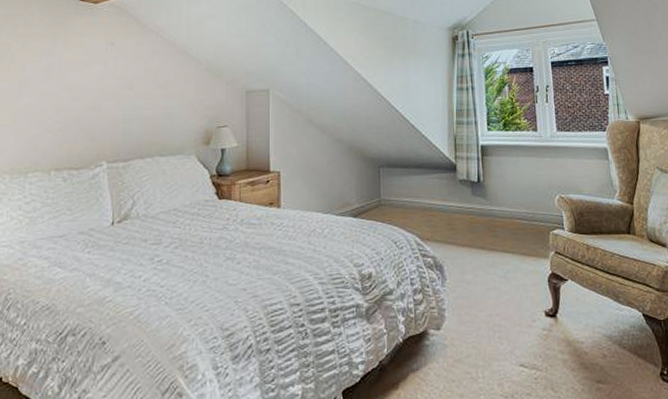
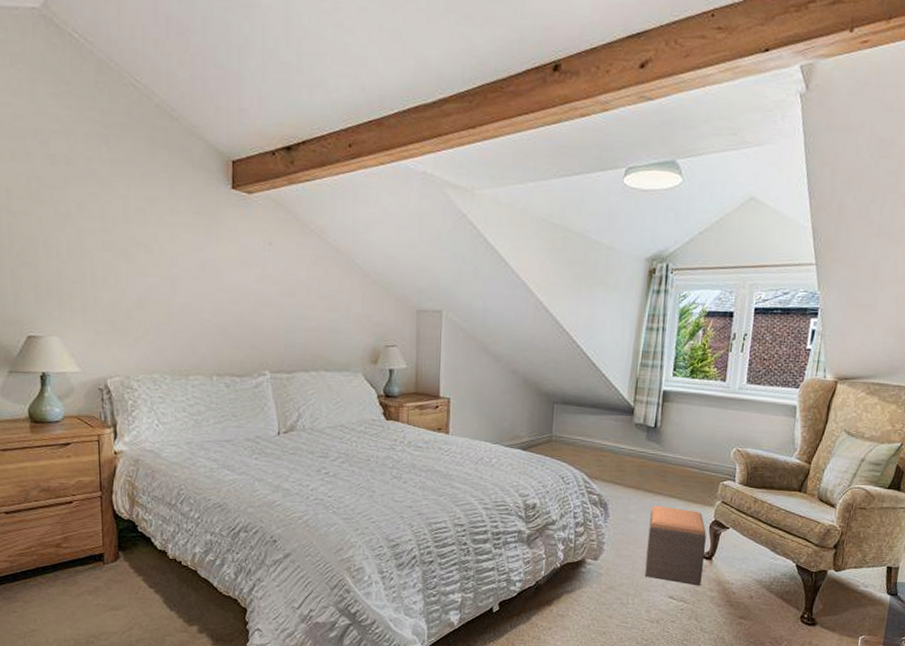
footstool: none [487,262,550,349] -> present [644,505,707,586]

